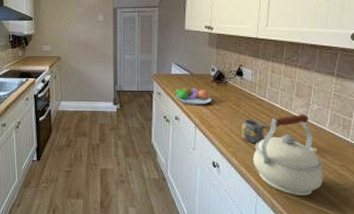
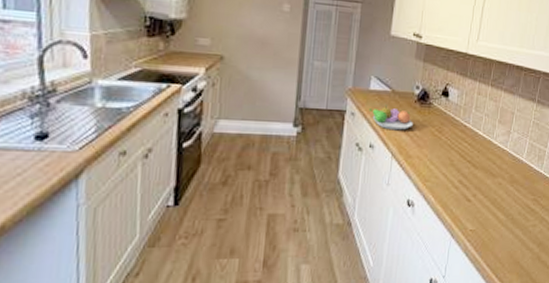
mug: present [242,118,273,144] -> none [441,147,473,177]
kettle: present [253,113,323,196] -> none [450,142,517,235]

